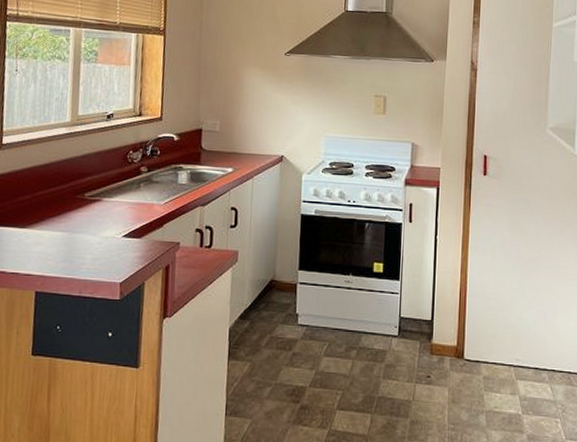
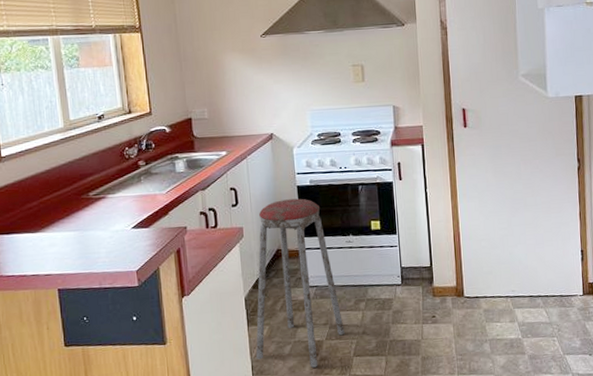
music stool: none [232,227,331,416] -> present [255,198,345,368]

